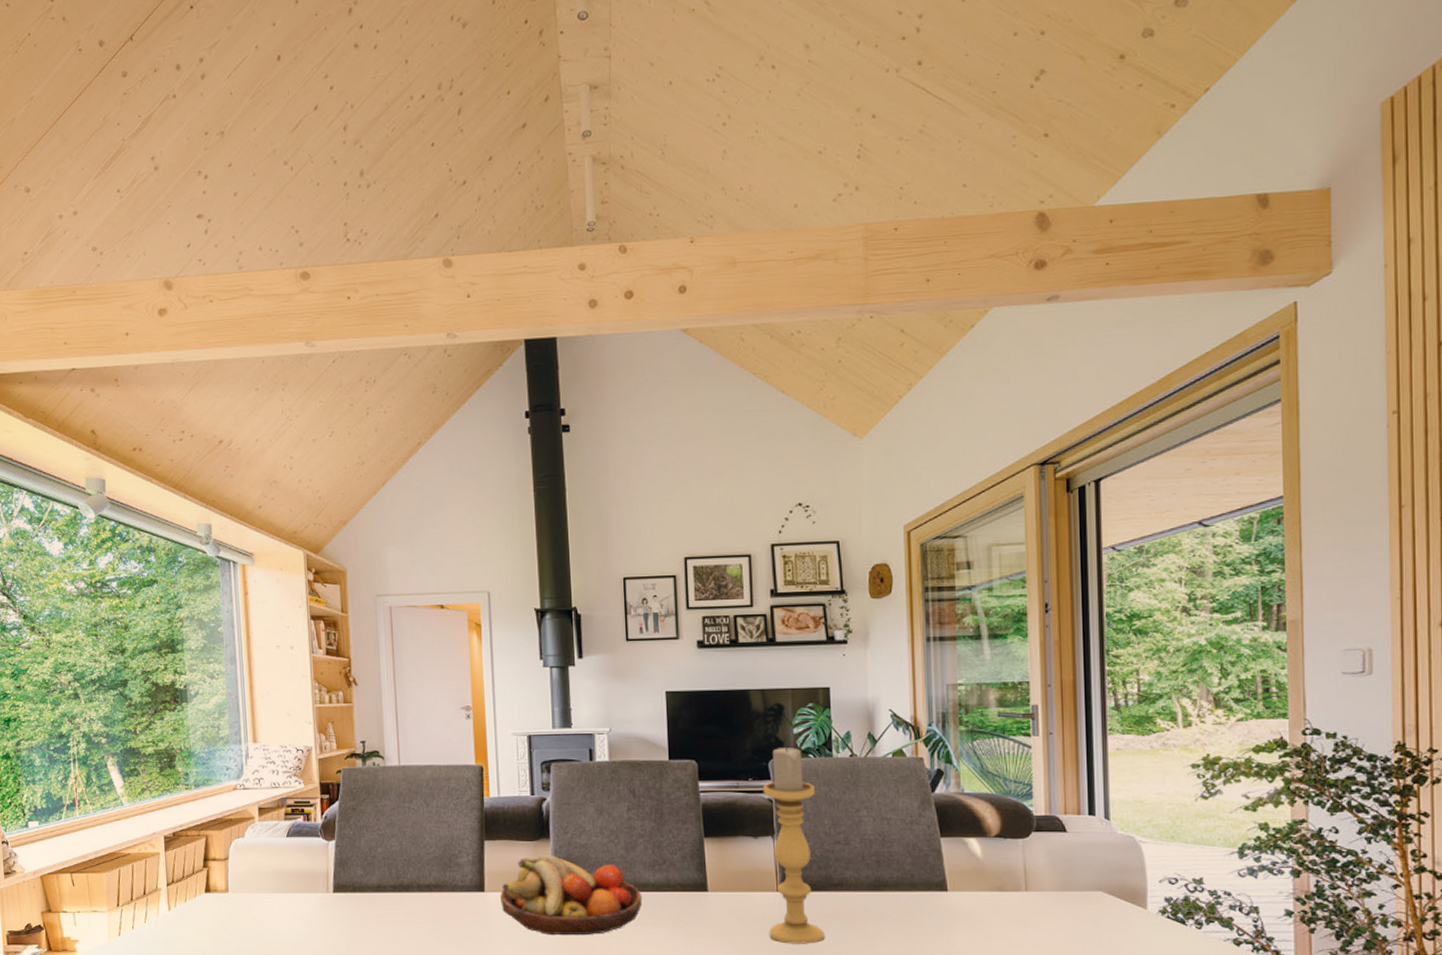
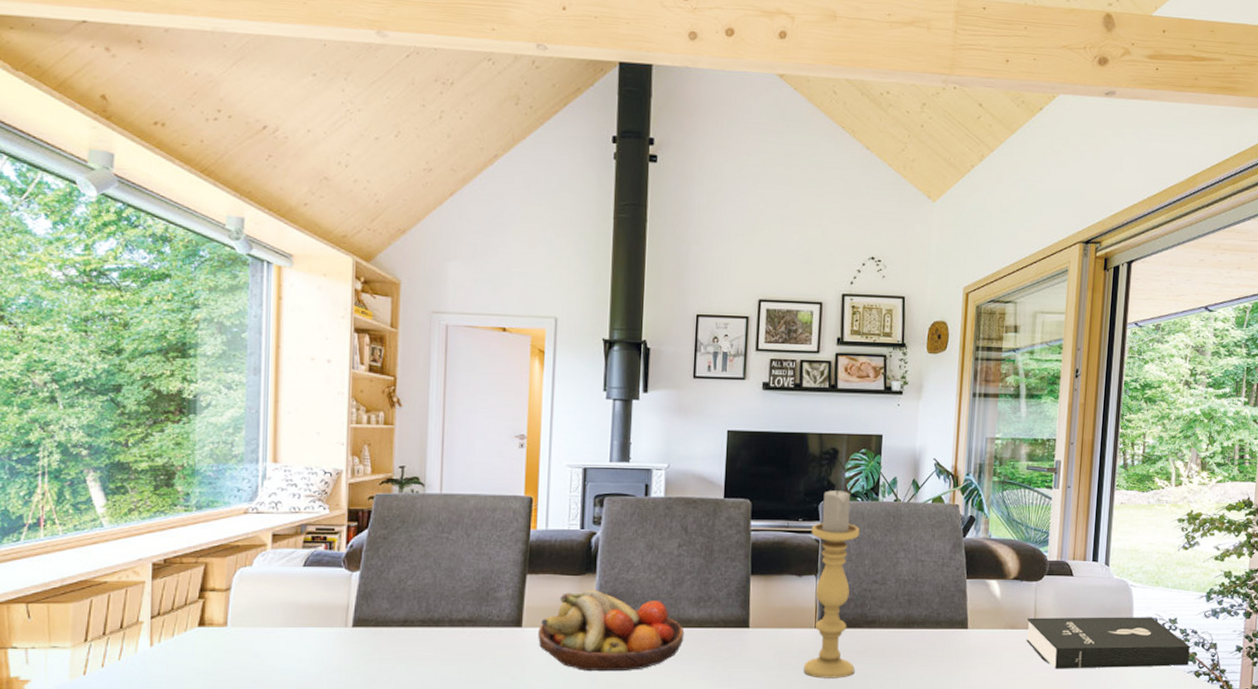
booklet: none [1017,877,1225,936] -> present [1026,617,1191,669]

